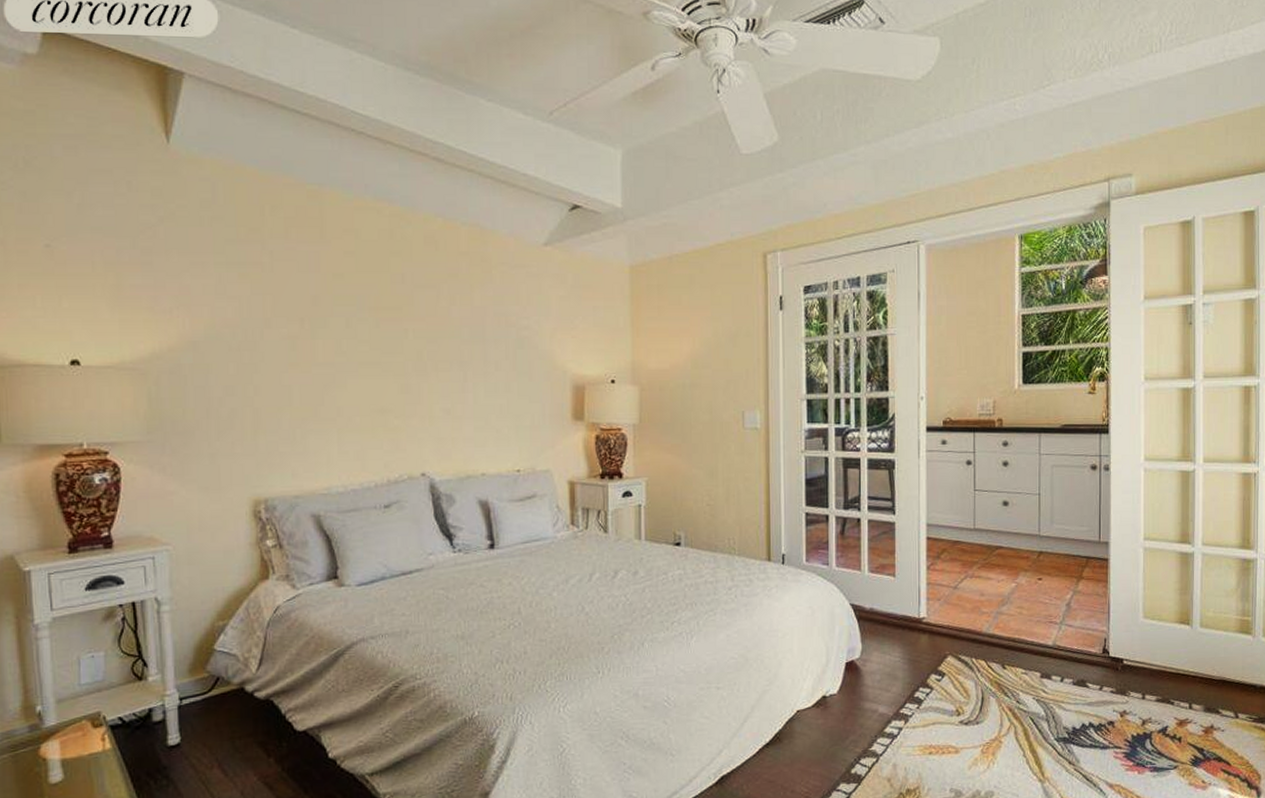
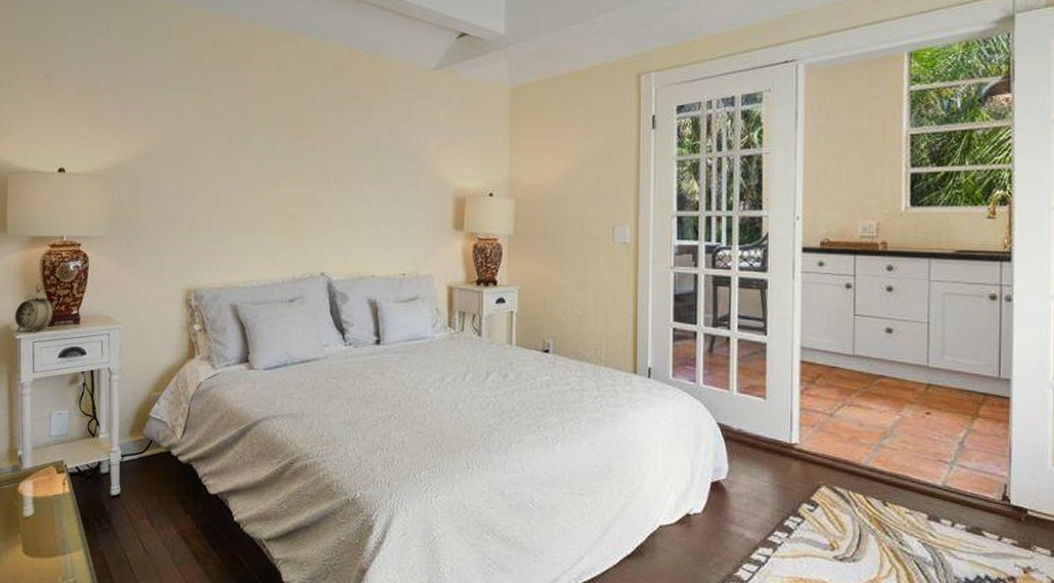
alarm clock: none [20,502,74,563] -> present [15,283,53,333]

